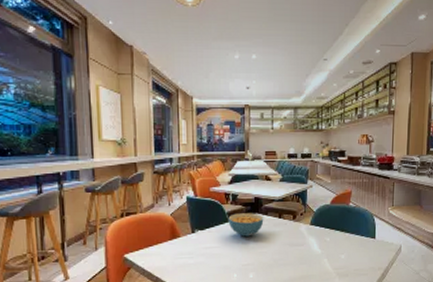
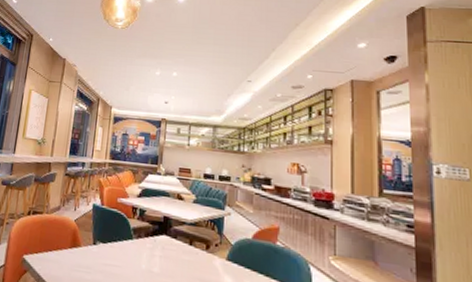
cereal bowl: present [228,213,264,237] -> none [132,230,172,261]

